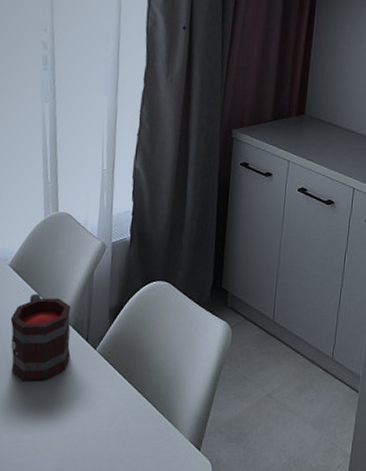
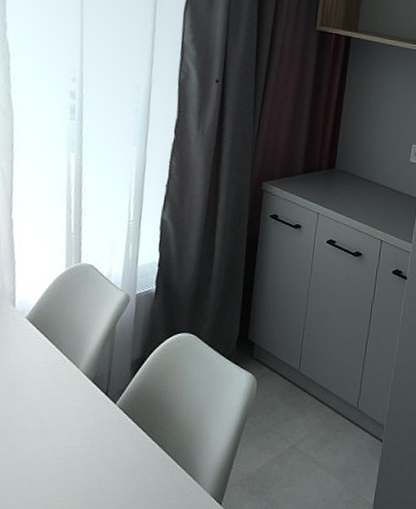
mug: present [10,293,71,380] -> none [24,347,91,437]

